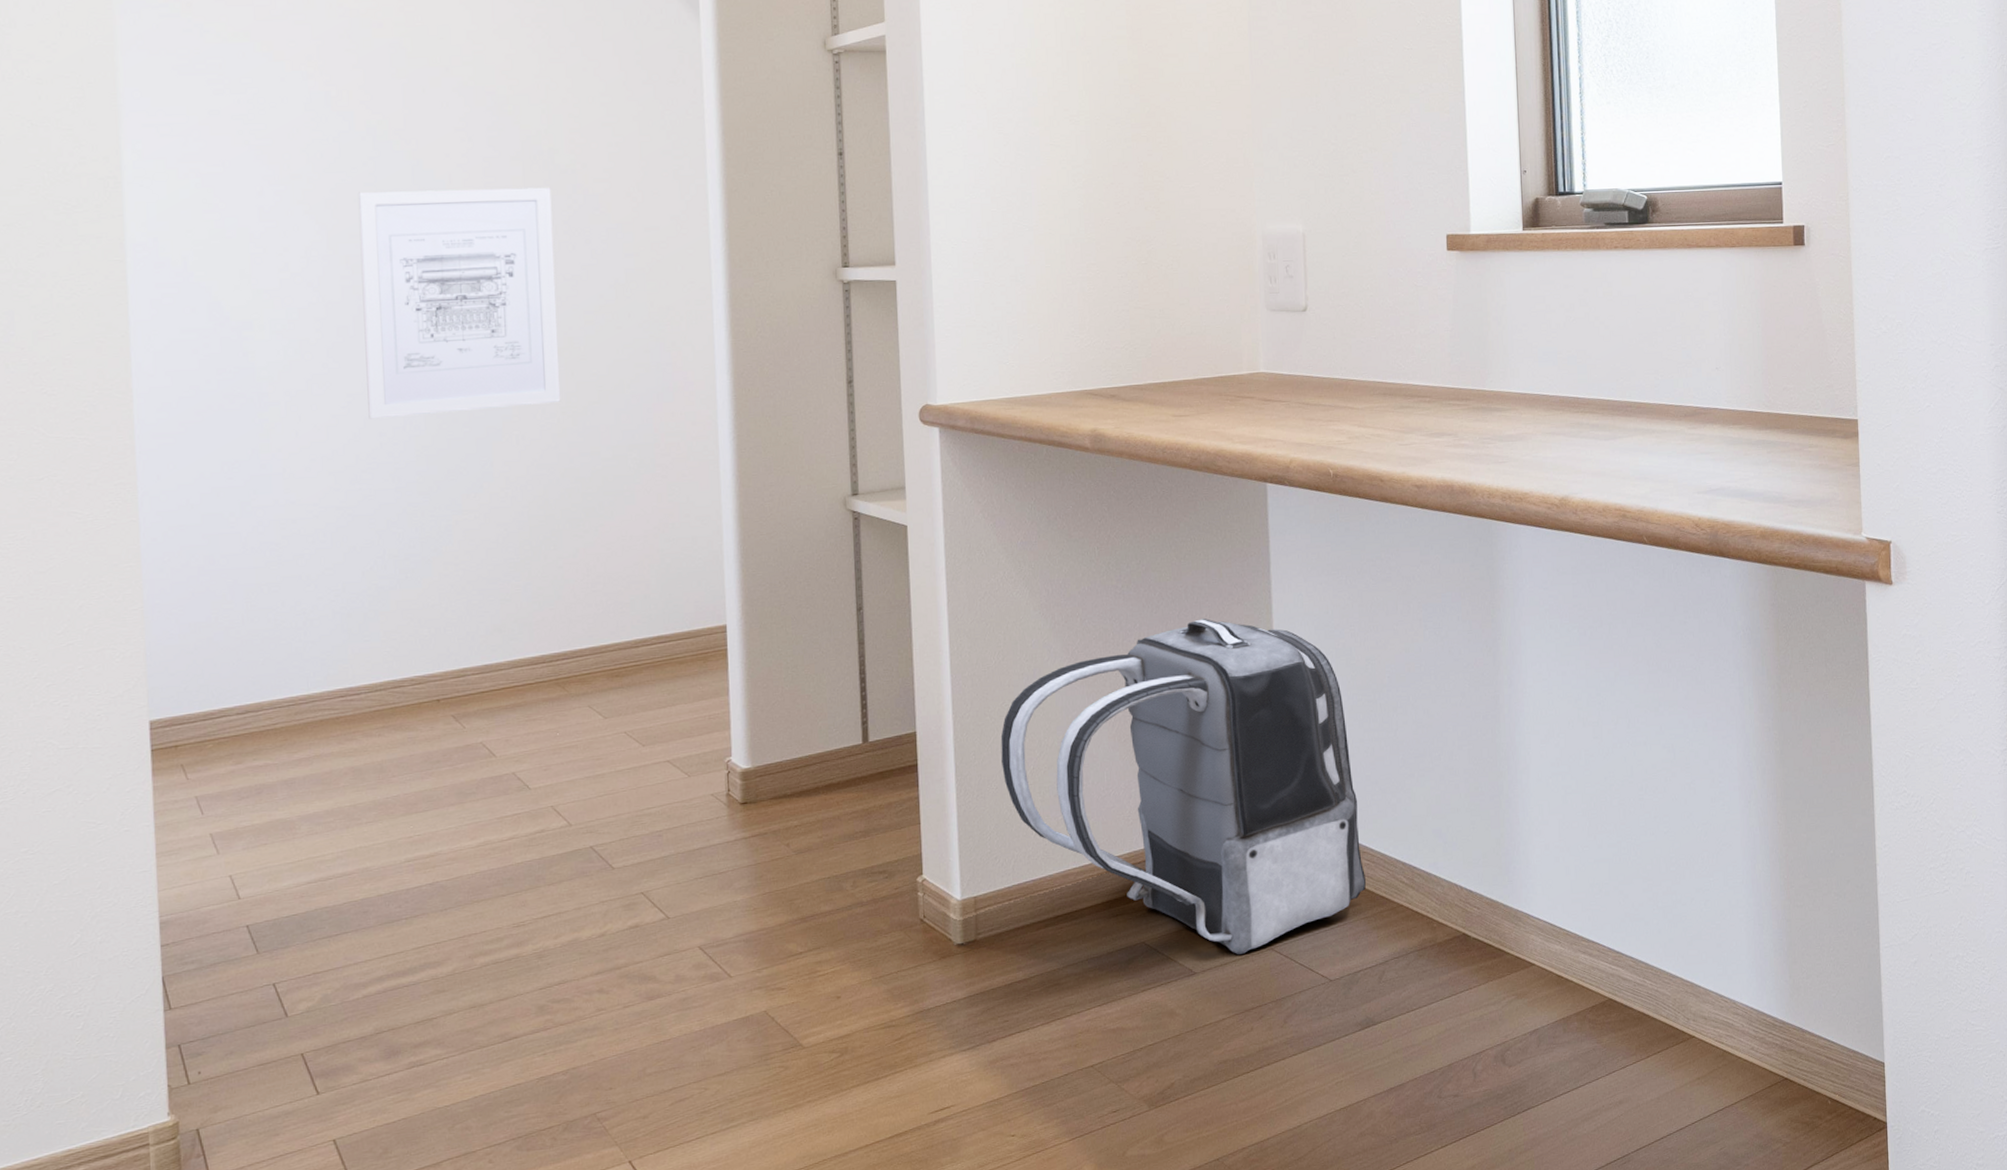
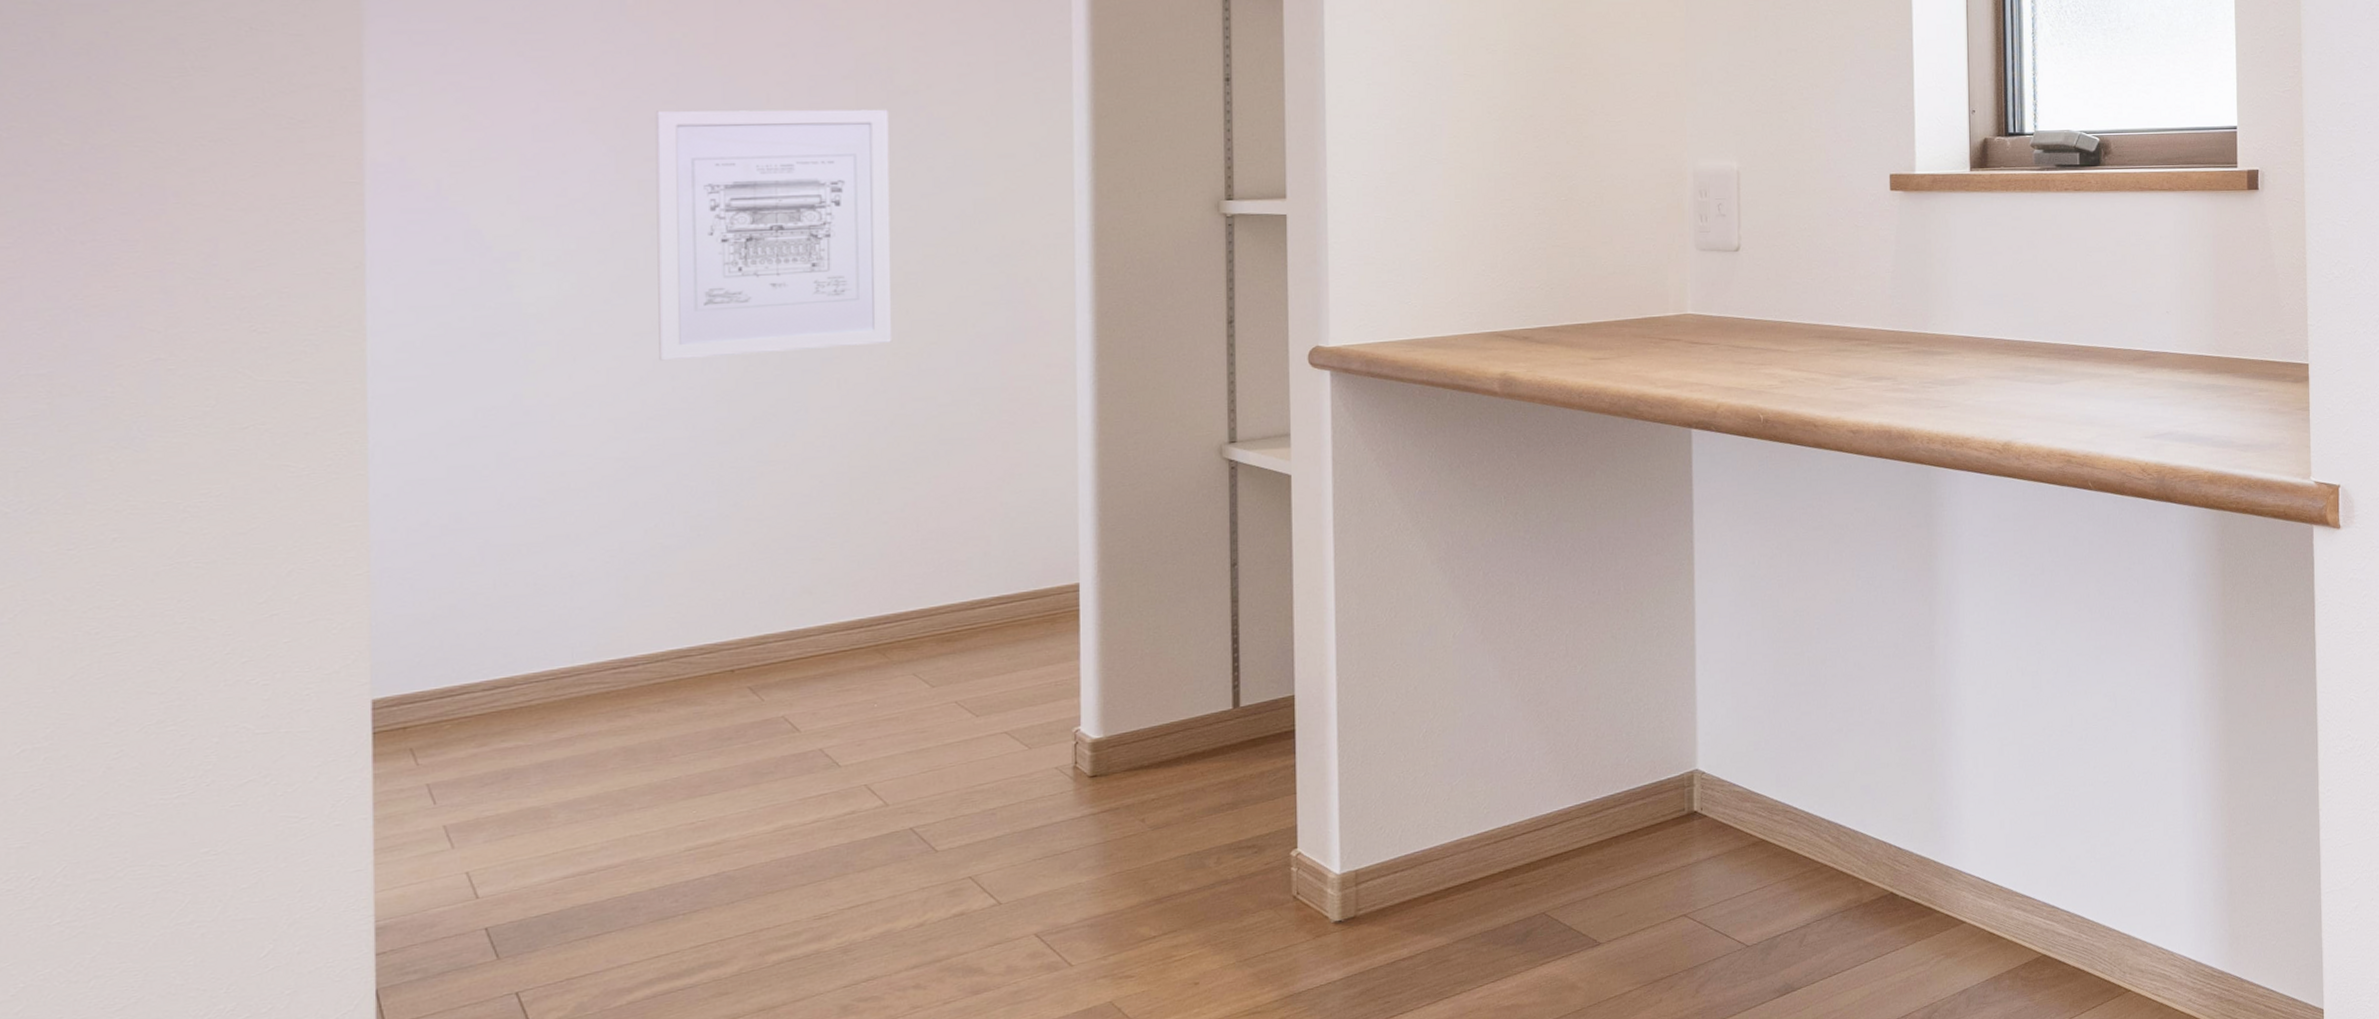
backpack: present [1000,619,1367,955] -> none [1390,570,1789,923]

